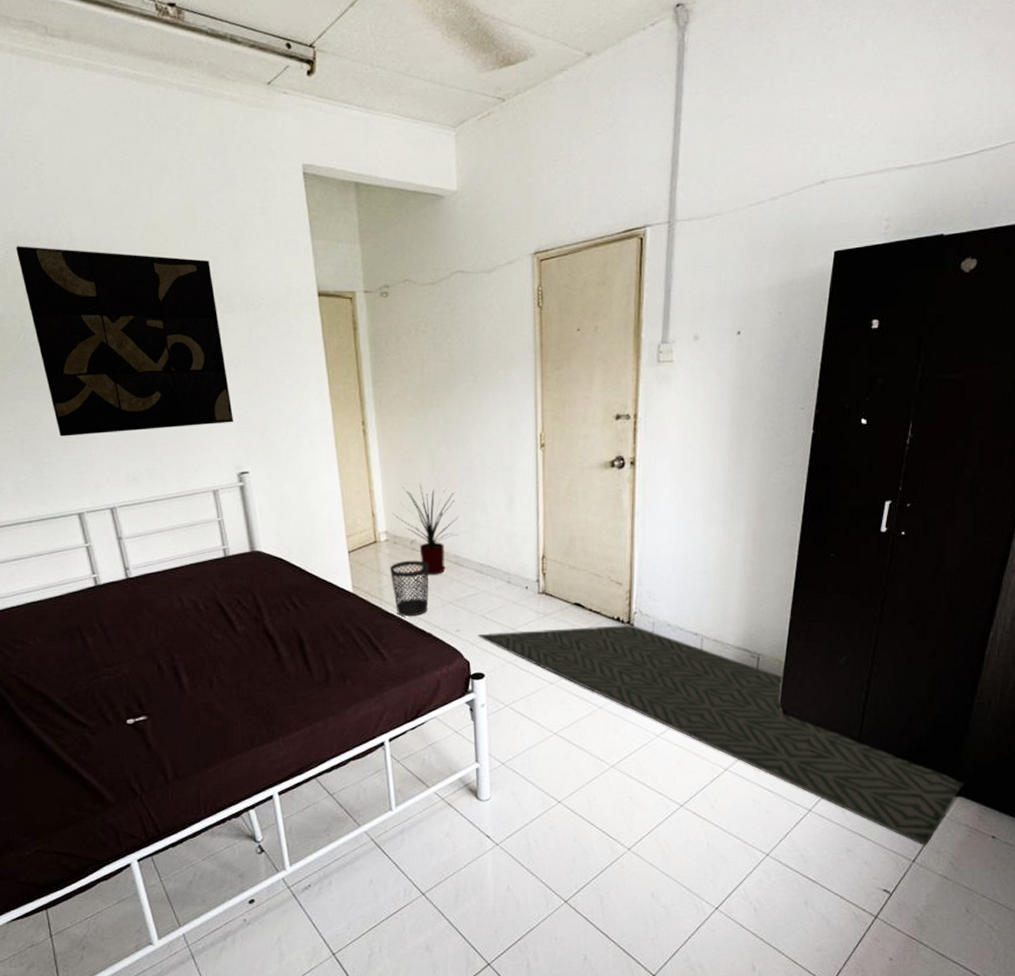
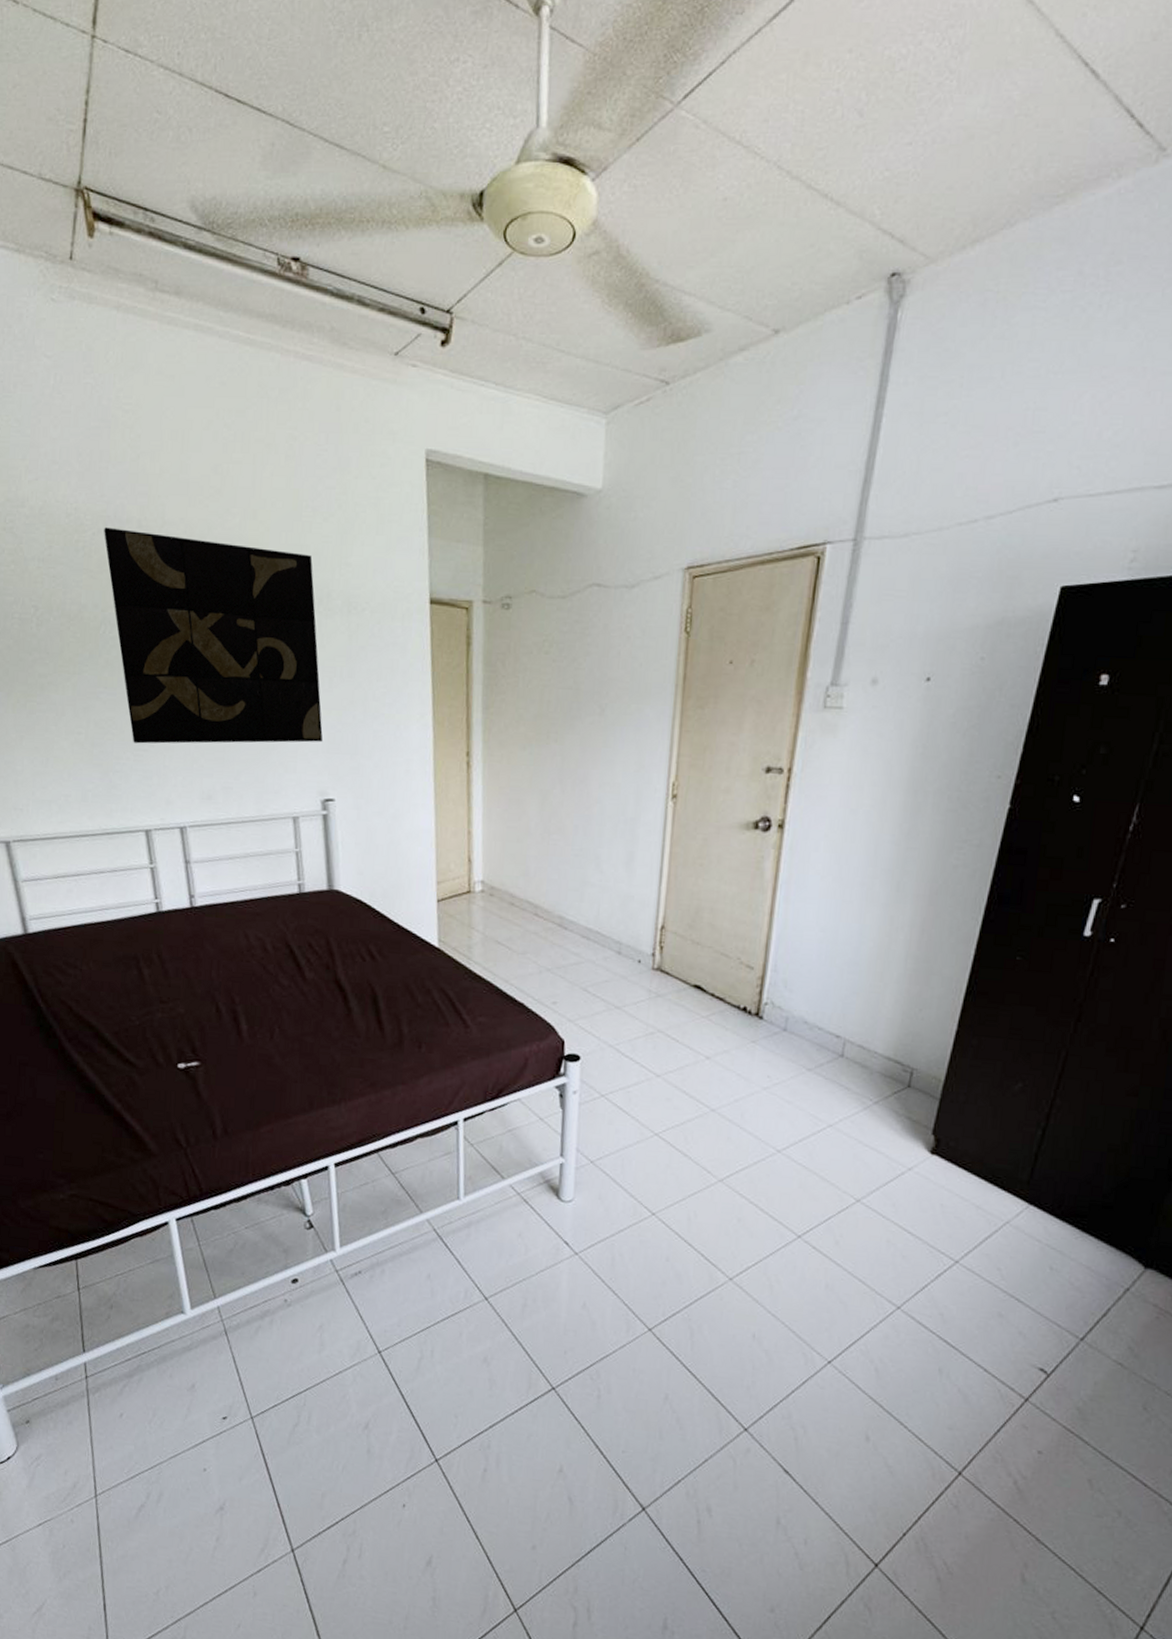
wastebasket: present [390,560,429,617] -> none [482,916,528,982]
house plant: present [393,483,459,575] -> none [492,828,568,937]
rug: present [477,624,966,846] -> none [576,1009,1160,1323]

